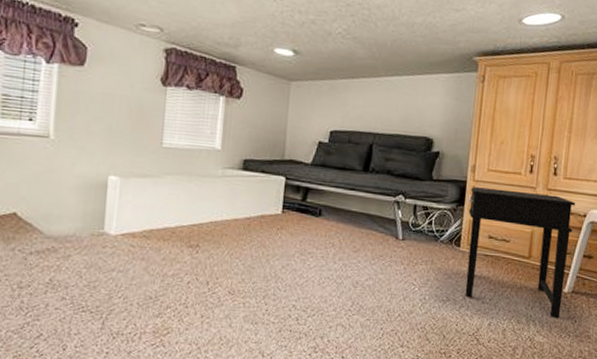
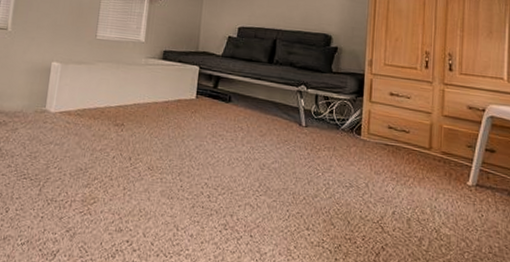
side table: present [465,187,576,319] -> none [366,80,473,212]

